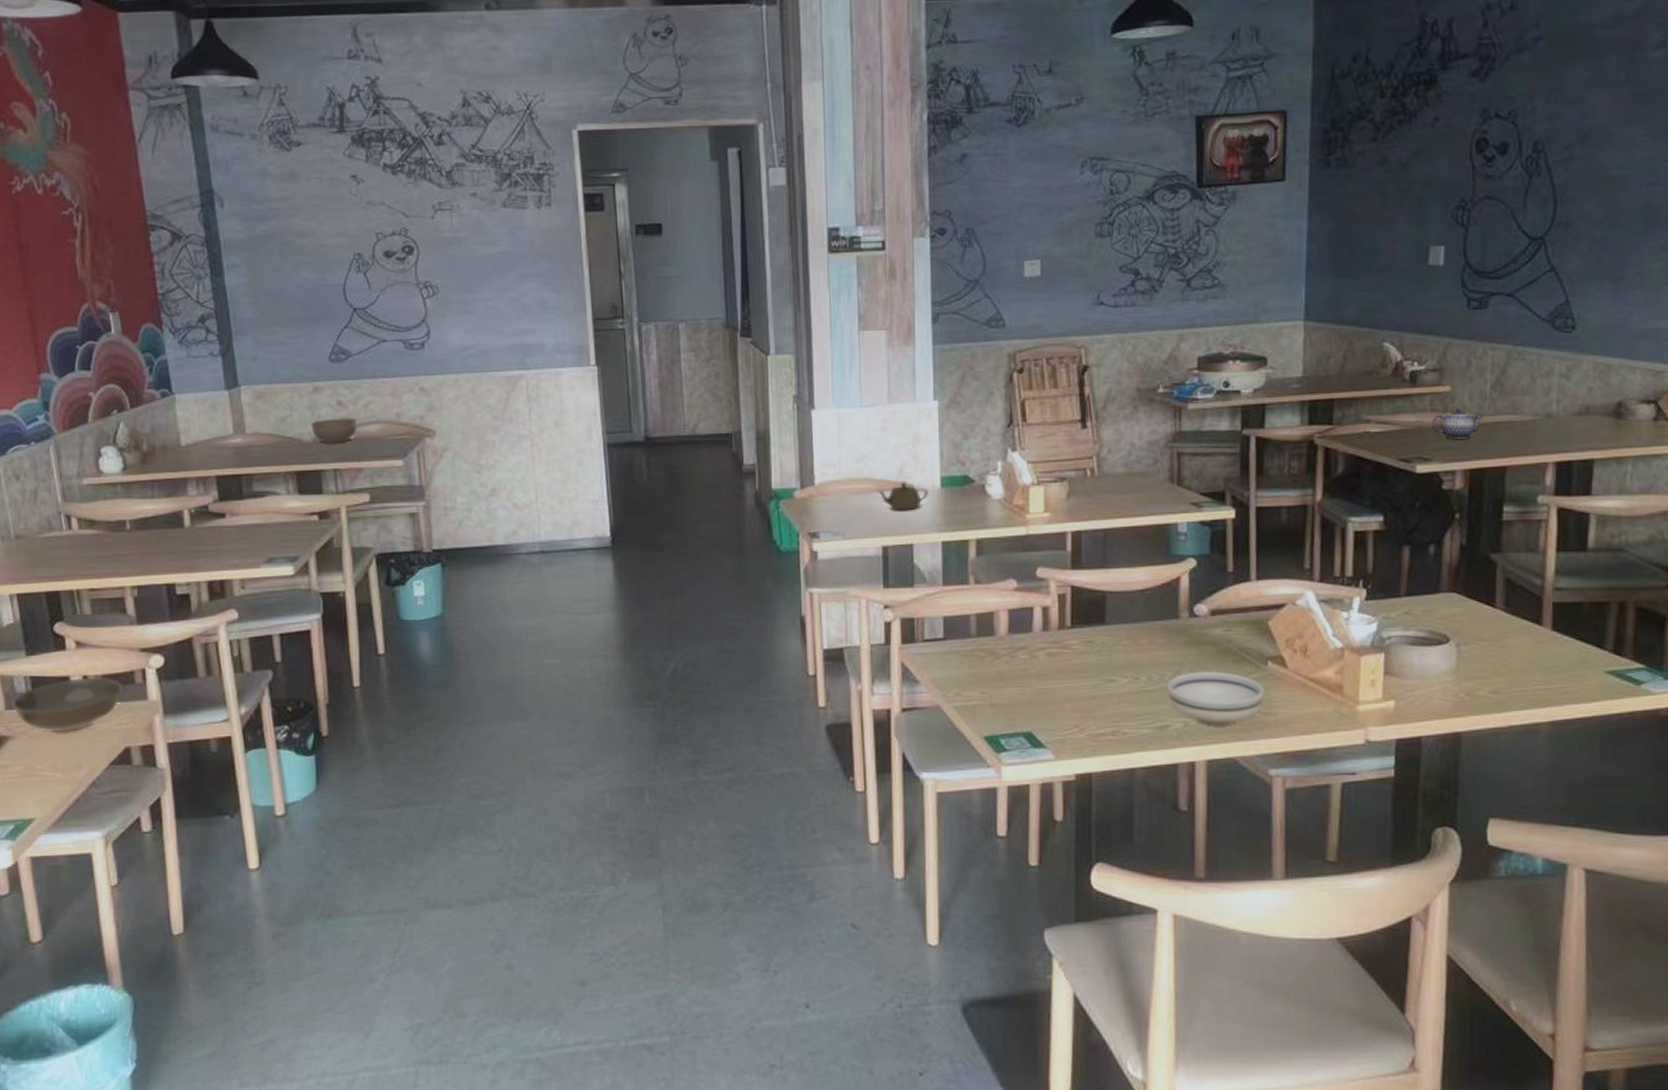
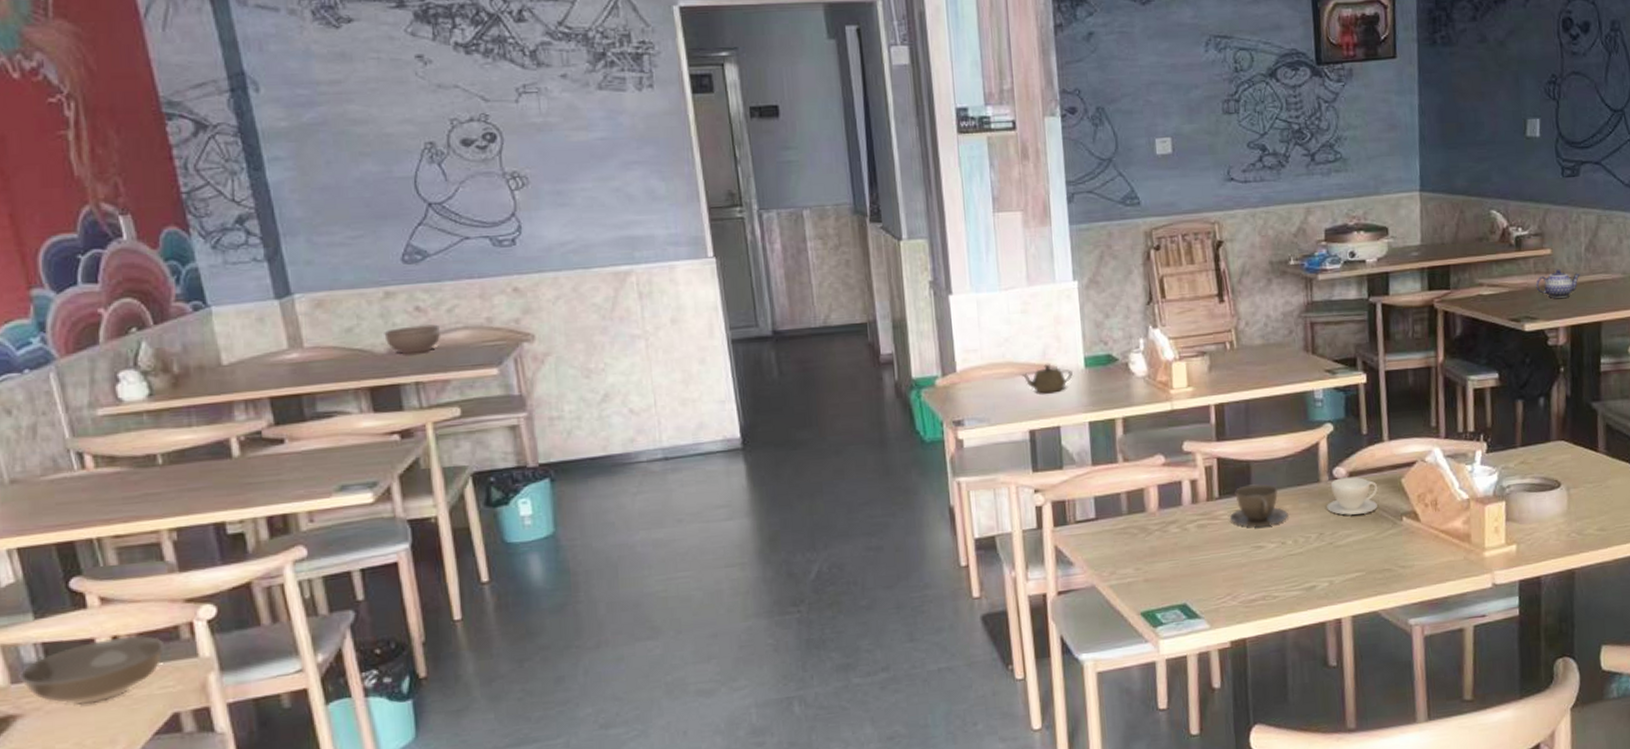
teacup: none [1082,616,1143,659] -> present [1230,484,1288,527]
bowl: present [1167,671,1264,727] -> none [1312,530,1401,583]
teacup: none [1185,615,1243,655] -> present [1327,477,1378,515]

